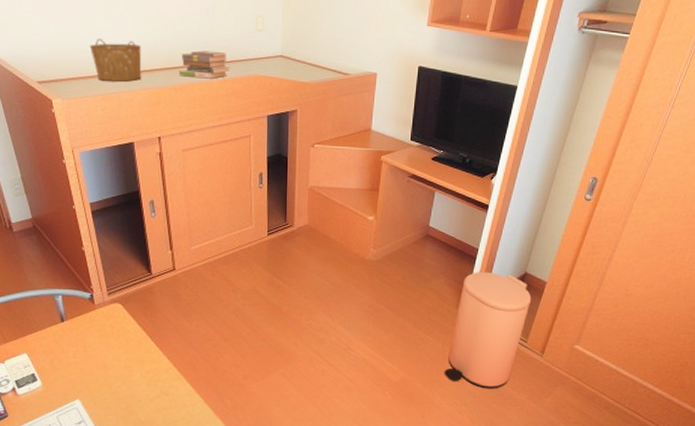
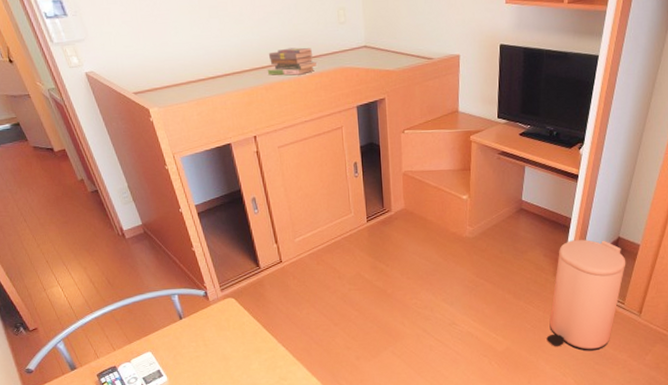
basket: present [89,38,142,82] -> none [179,44,233,87]

